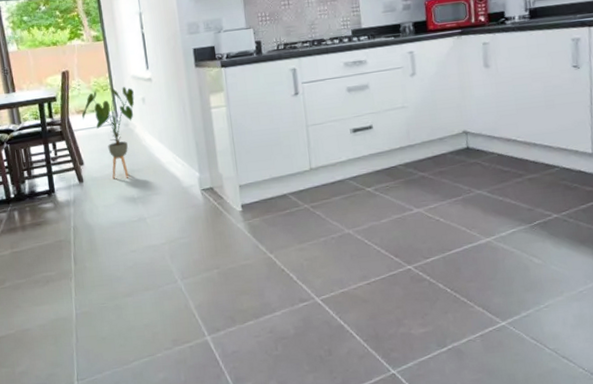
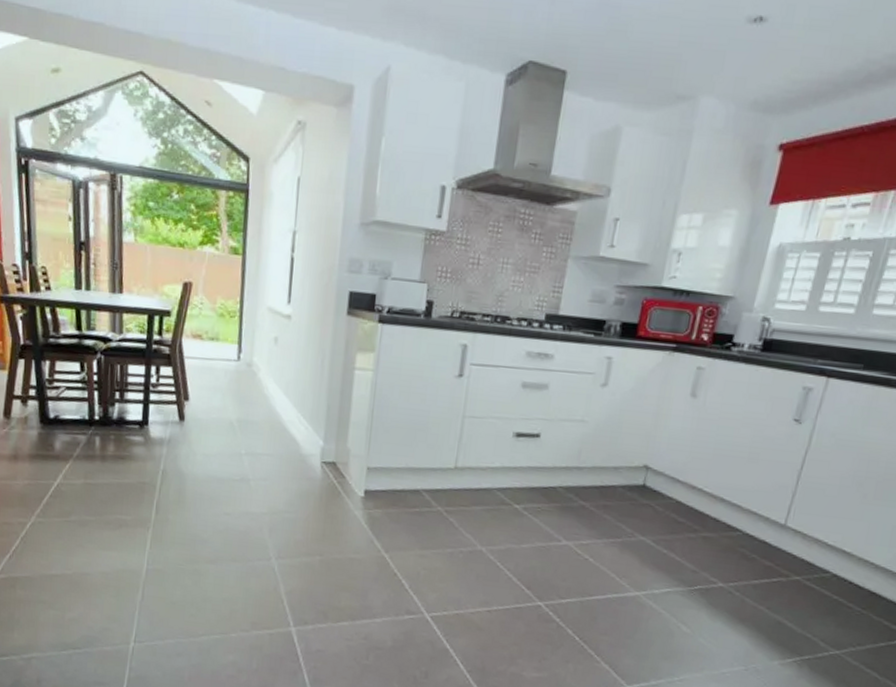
house plant: present [81,86,135,179] -> none [197,315,266,429]

